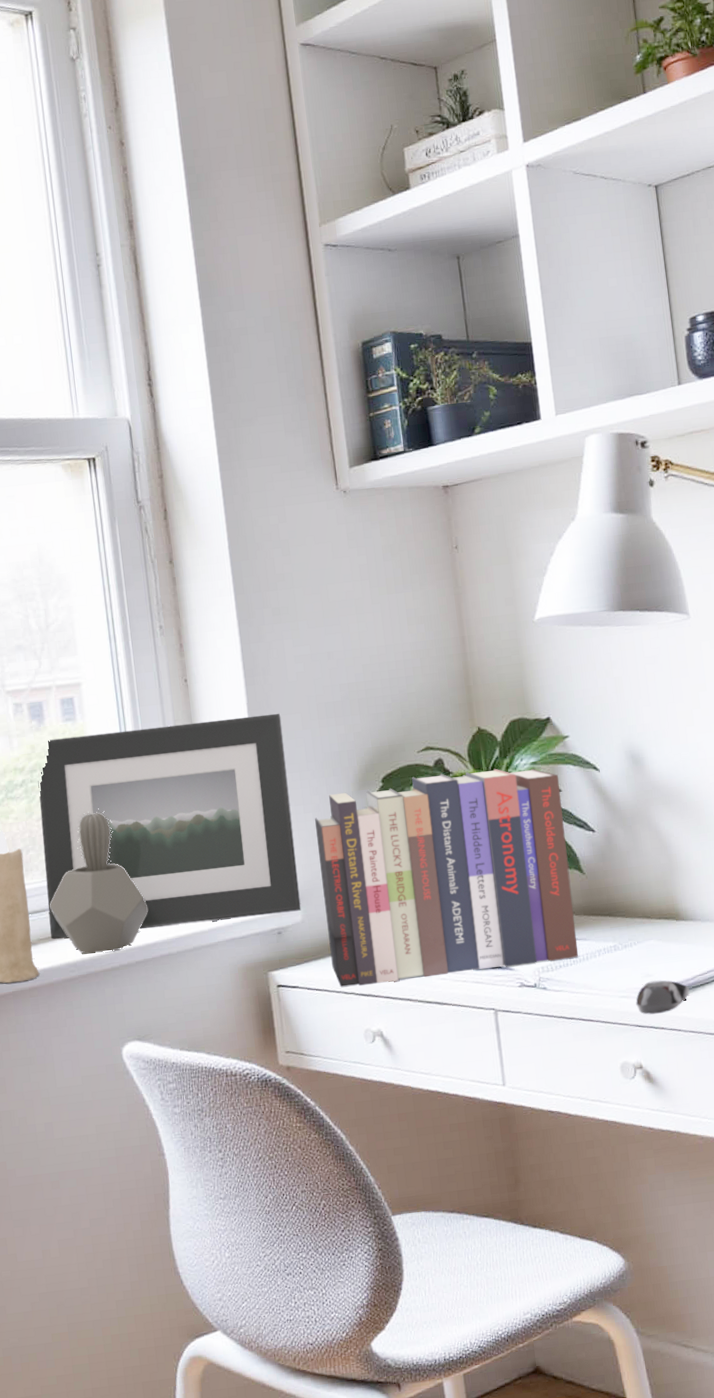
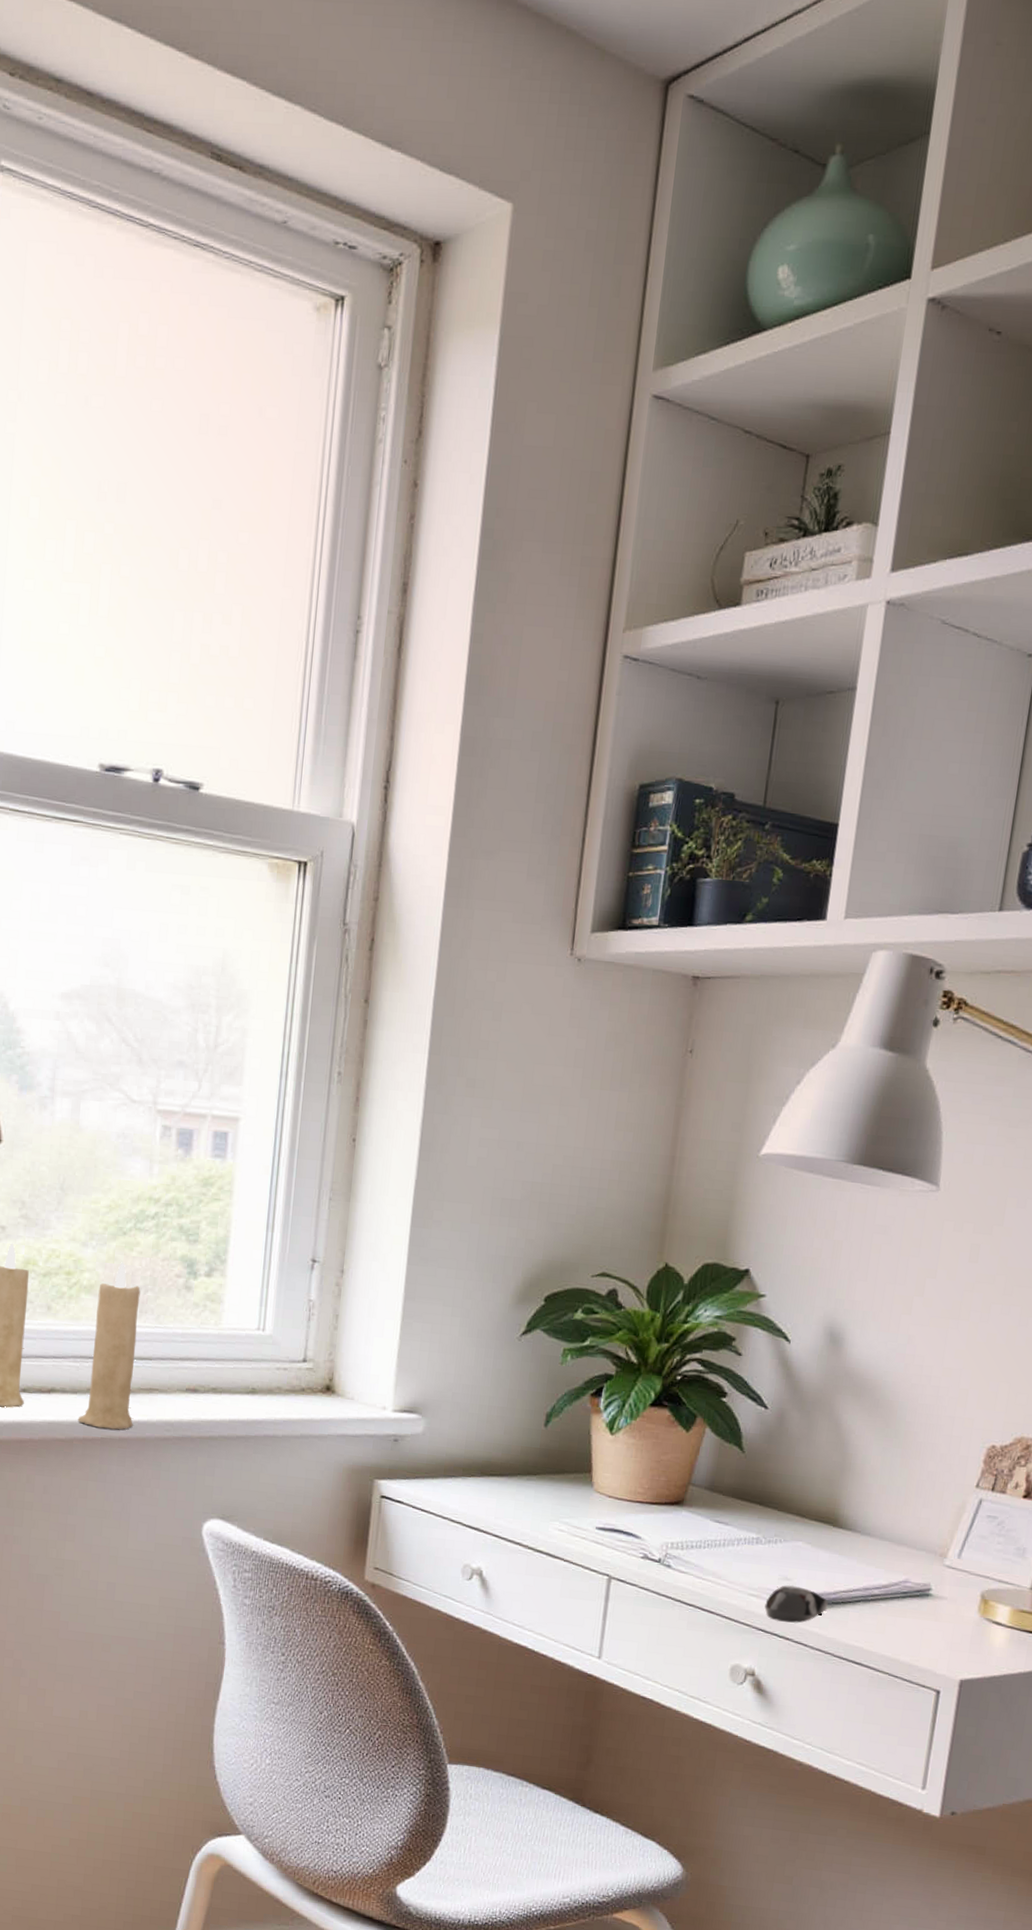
picture frame: present [38,713,301,940] -> none [152,1174,450,1422]
potted cactus: present [49,811,149,954] -> none [157,1263,262,1420]
books: present [315,768,578,988] -> none [444,1301,743,1541]

